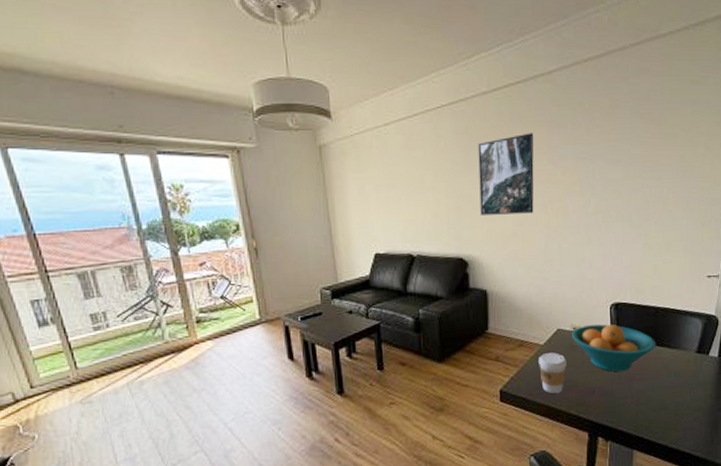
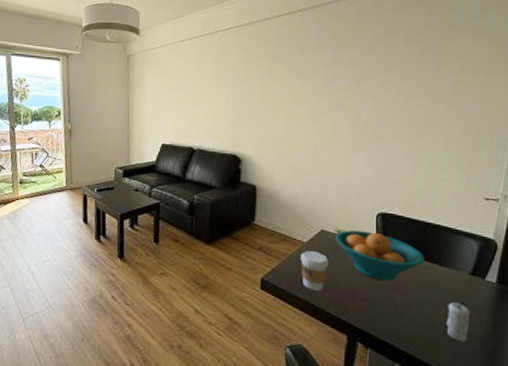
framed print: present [478,133,534,215] -> none [256,53,309,122]
candle: none [676,380,697,418] -> present [446,302,470,342]

